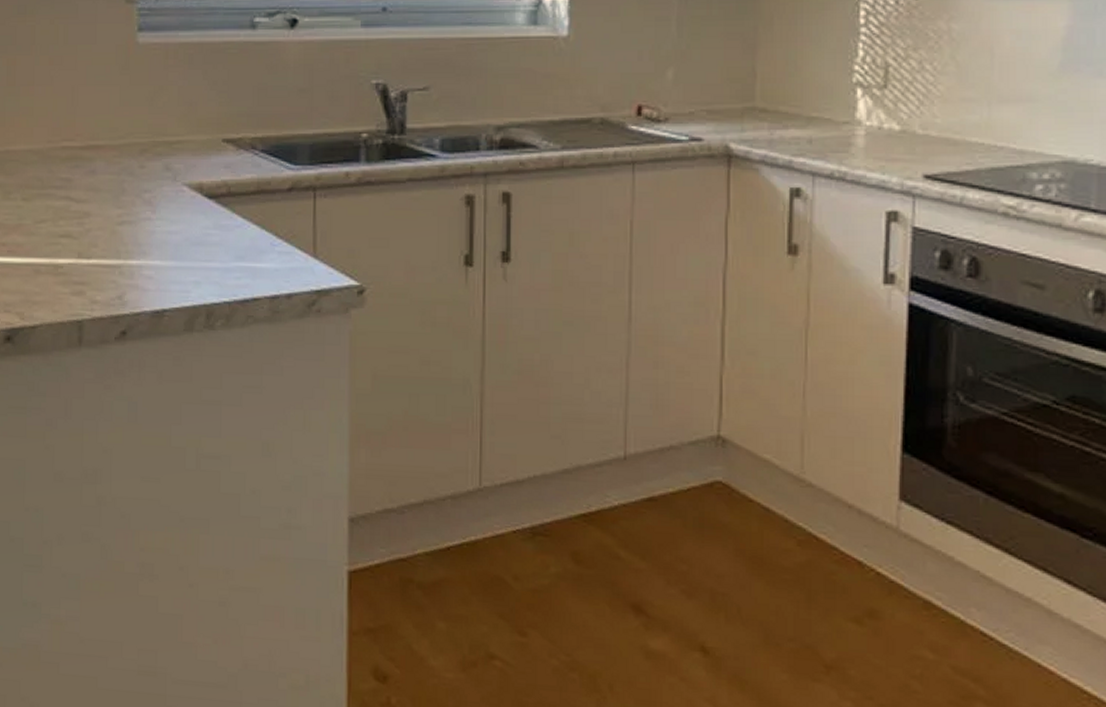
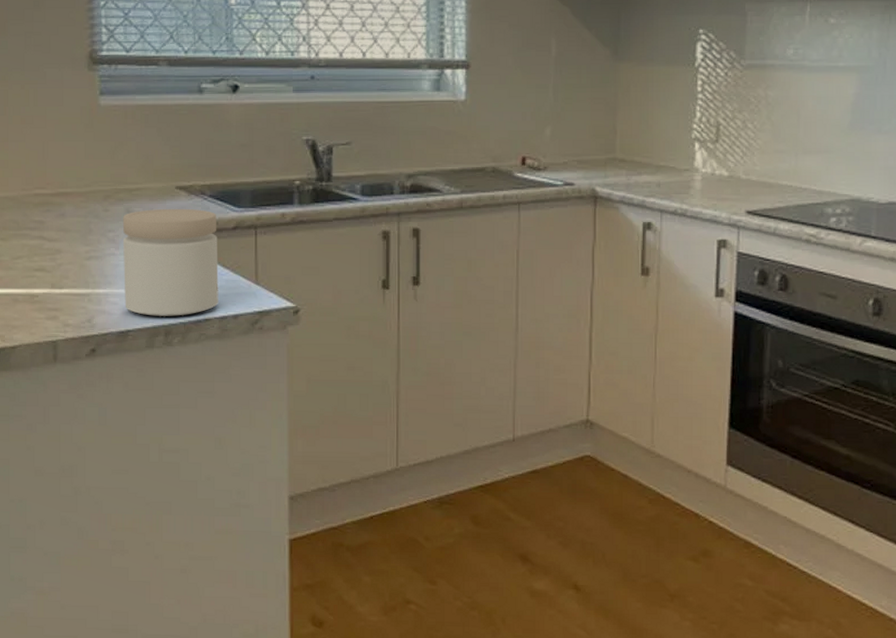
jar: none [160,165,270,294] -> present [122,208,219,316]

